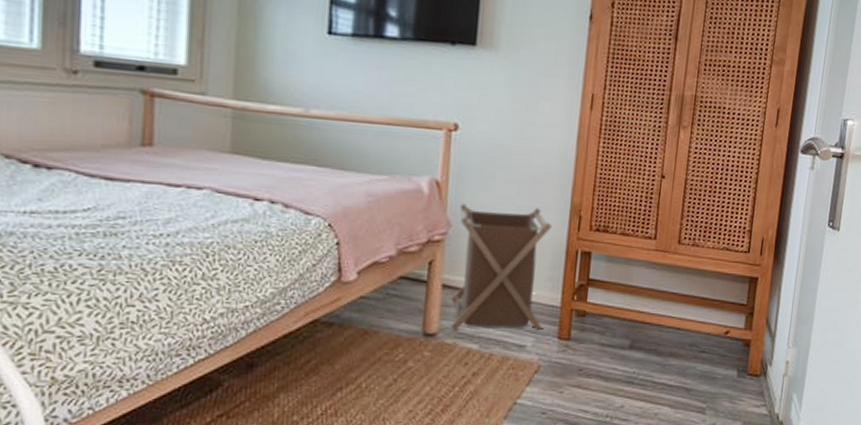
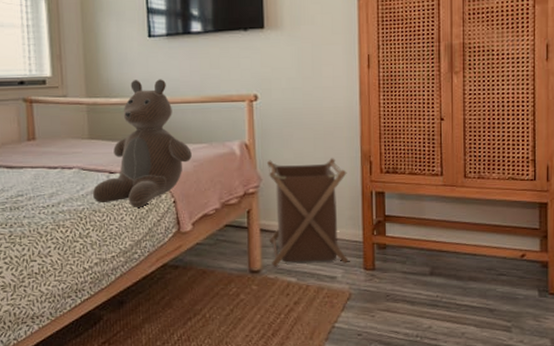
stuffed animal: none [226,85,368,248] -> present [92,79,192,209]

